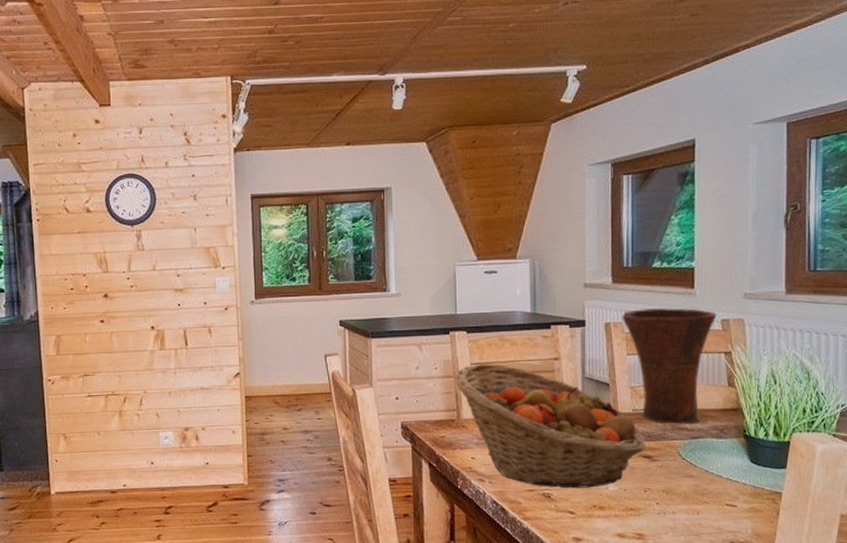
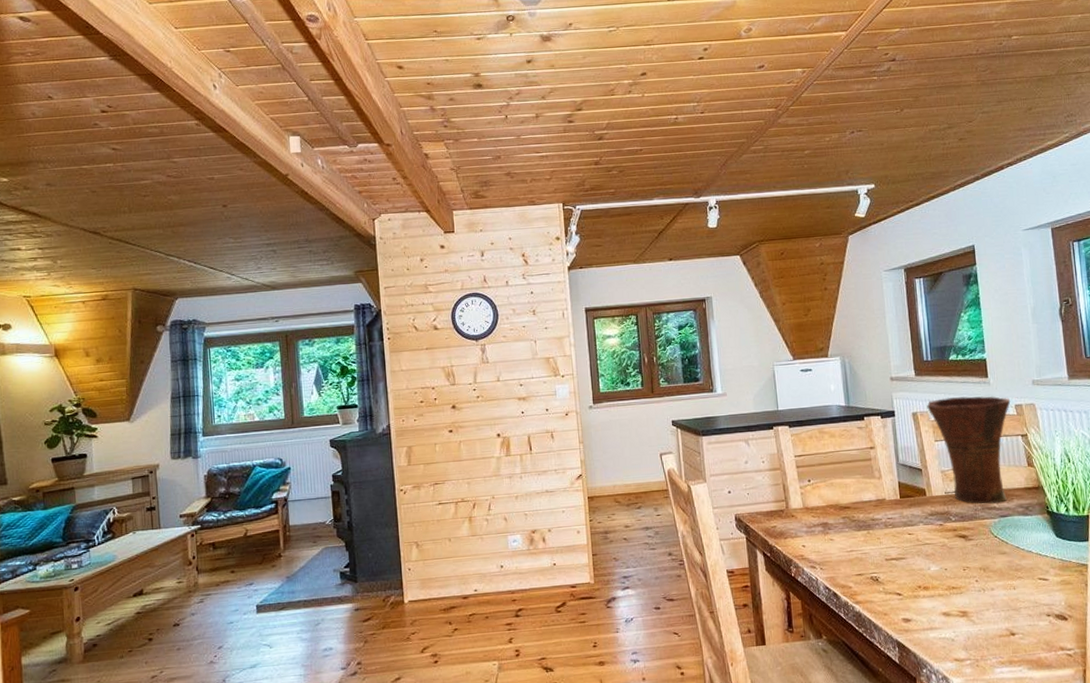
fruit basket: present [455,363,645,489] -> none [781,454,960,571]

